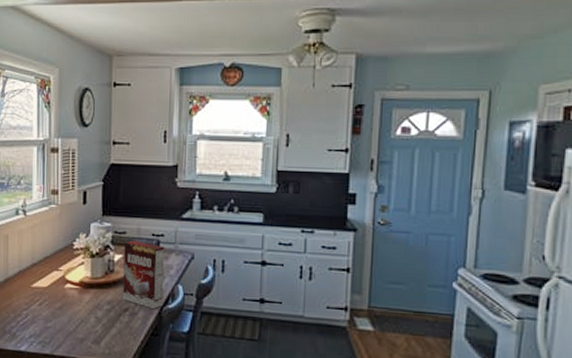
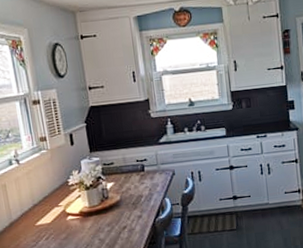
cereal box: present [122,240,165,309] -> none [114,168,155,222]

